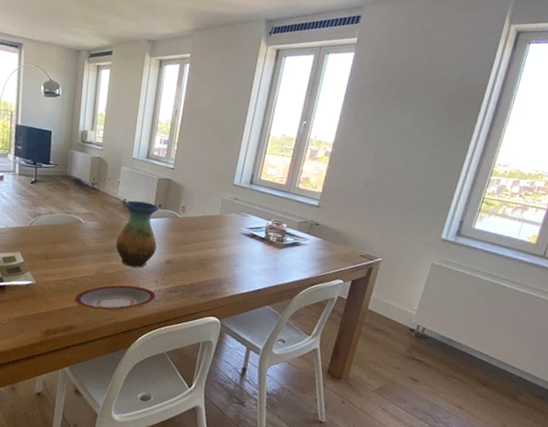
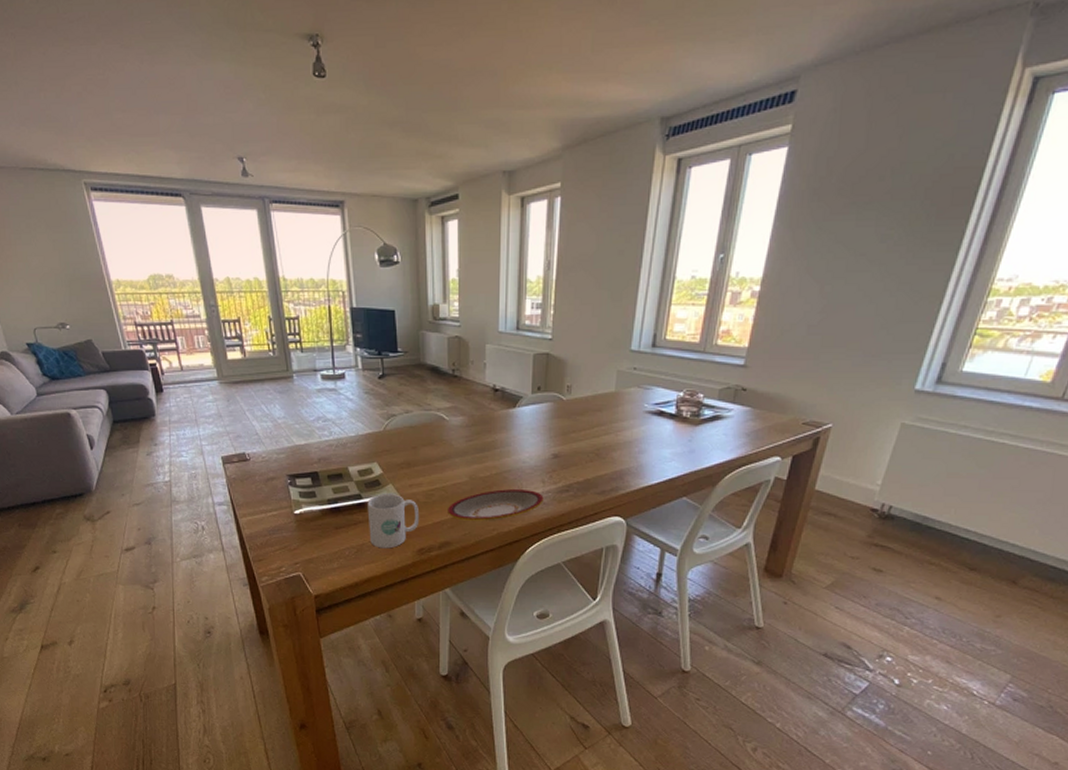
mug: none [5,279,51,328] -> present [367,493,420,549]
vase: present [115,200,159,268] -> none [488,386,539,467]

